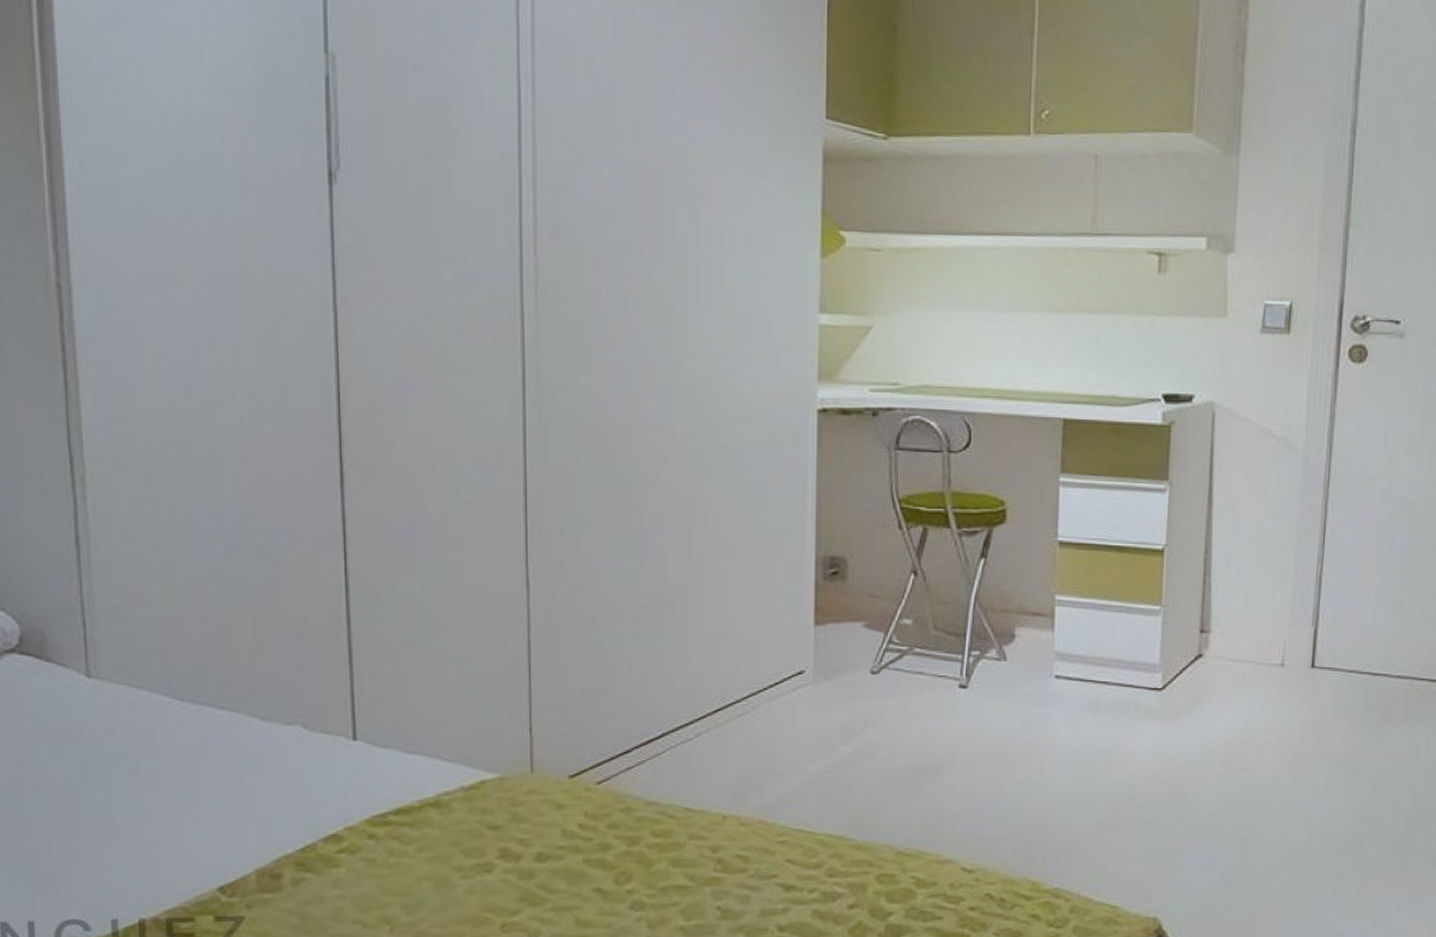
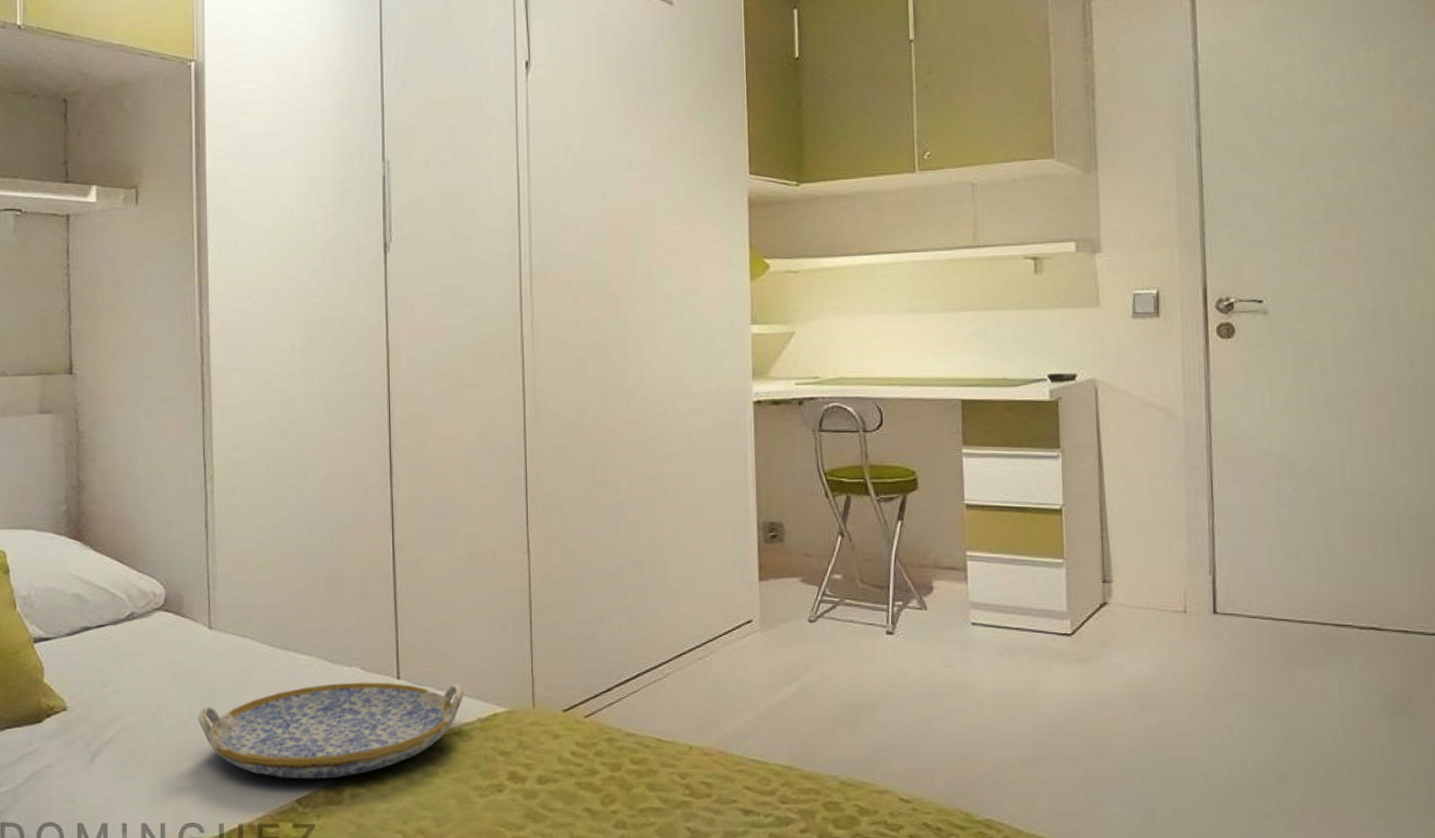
serving tray: none [75,744,442,863] -> present [197,682,464,780]

